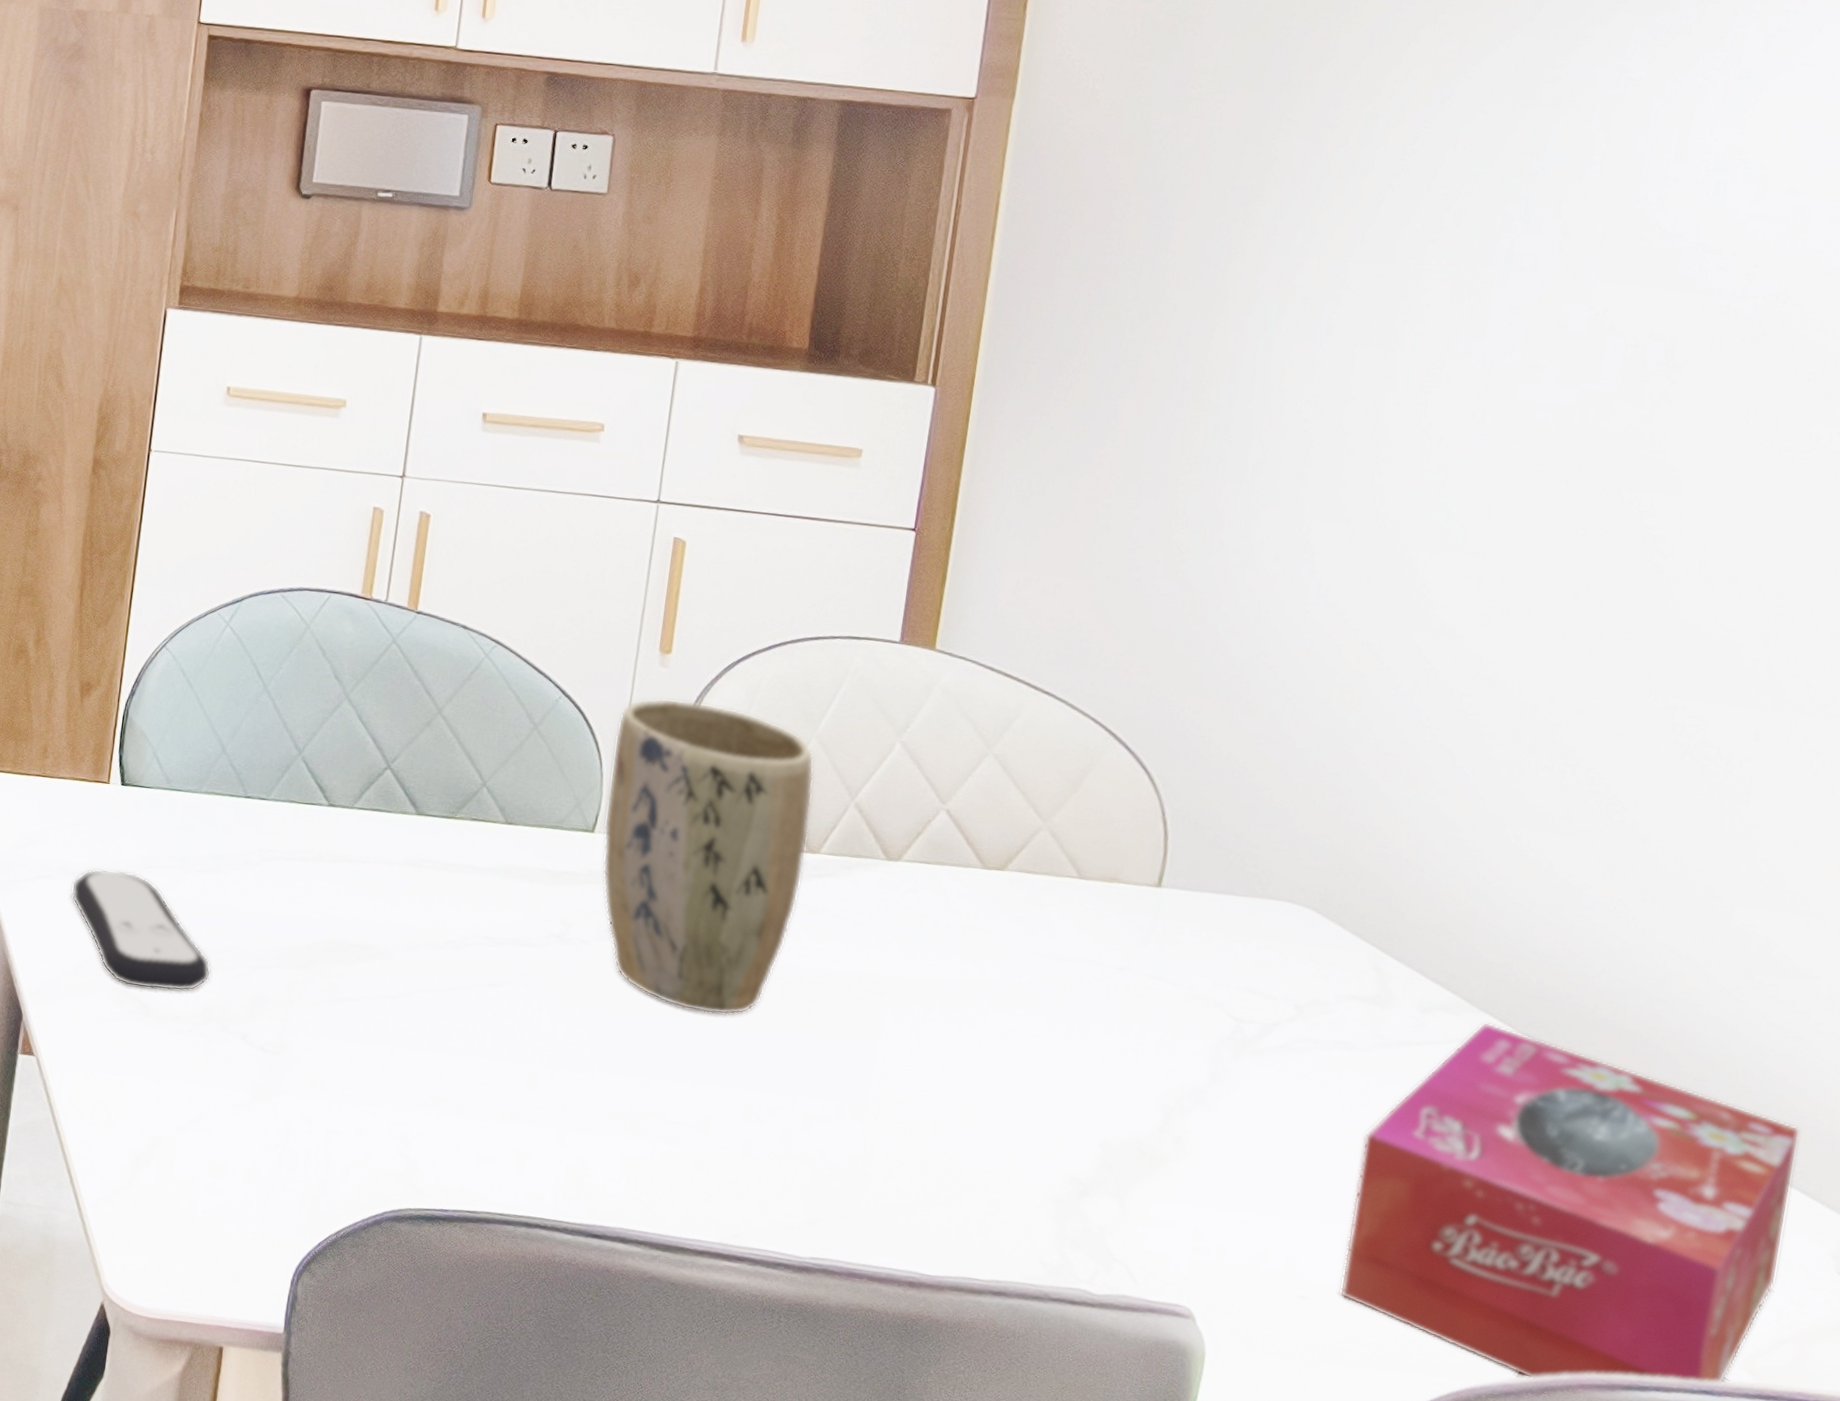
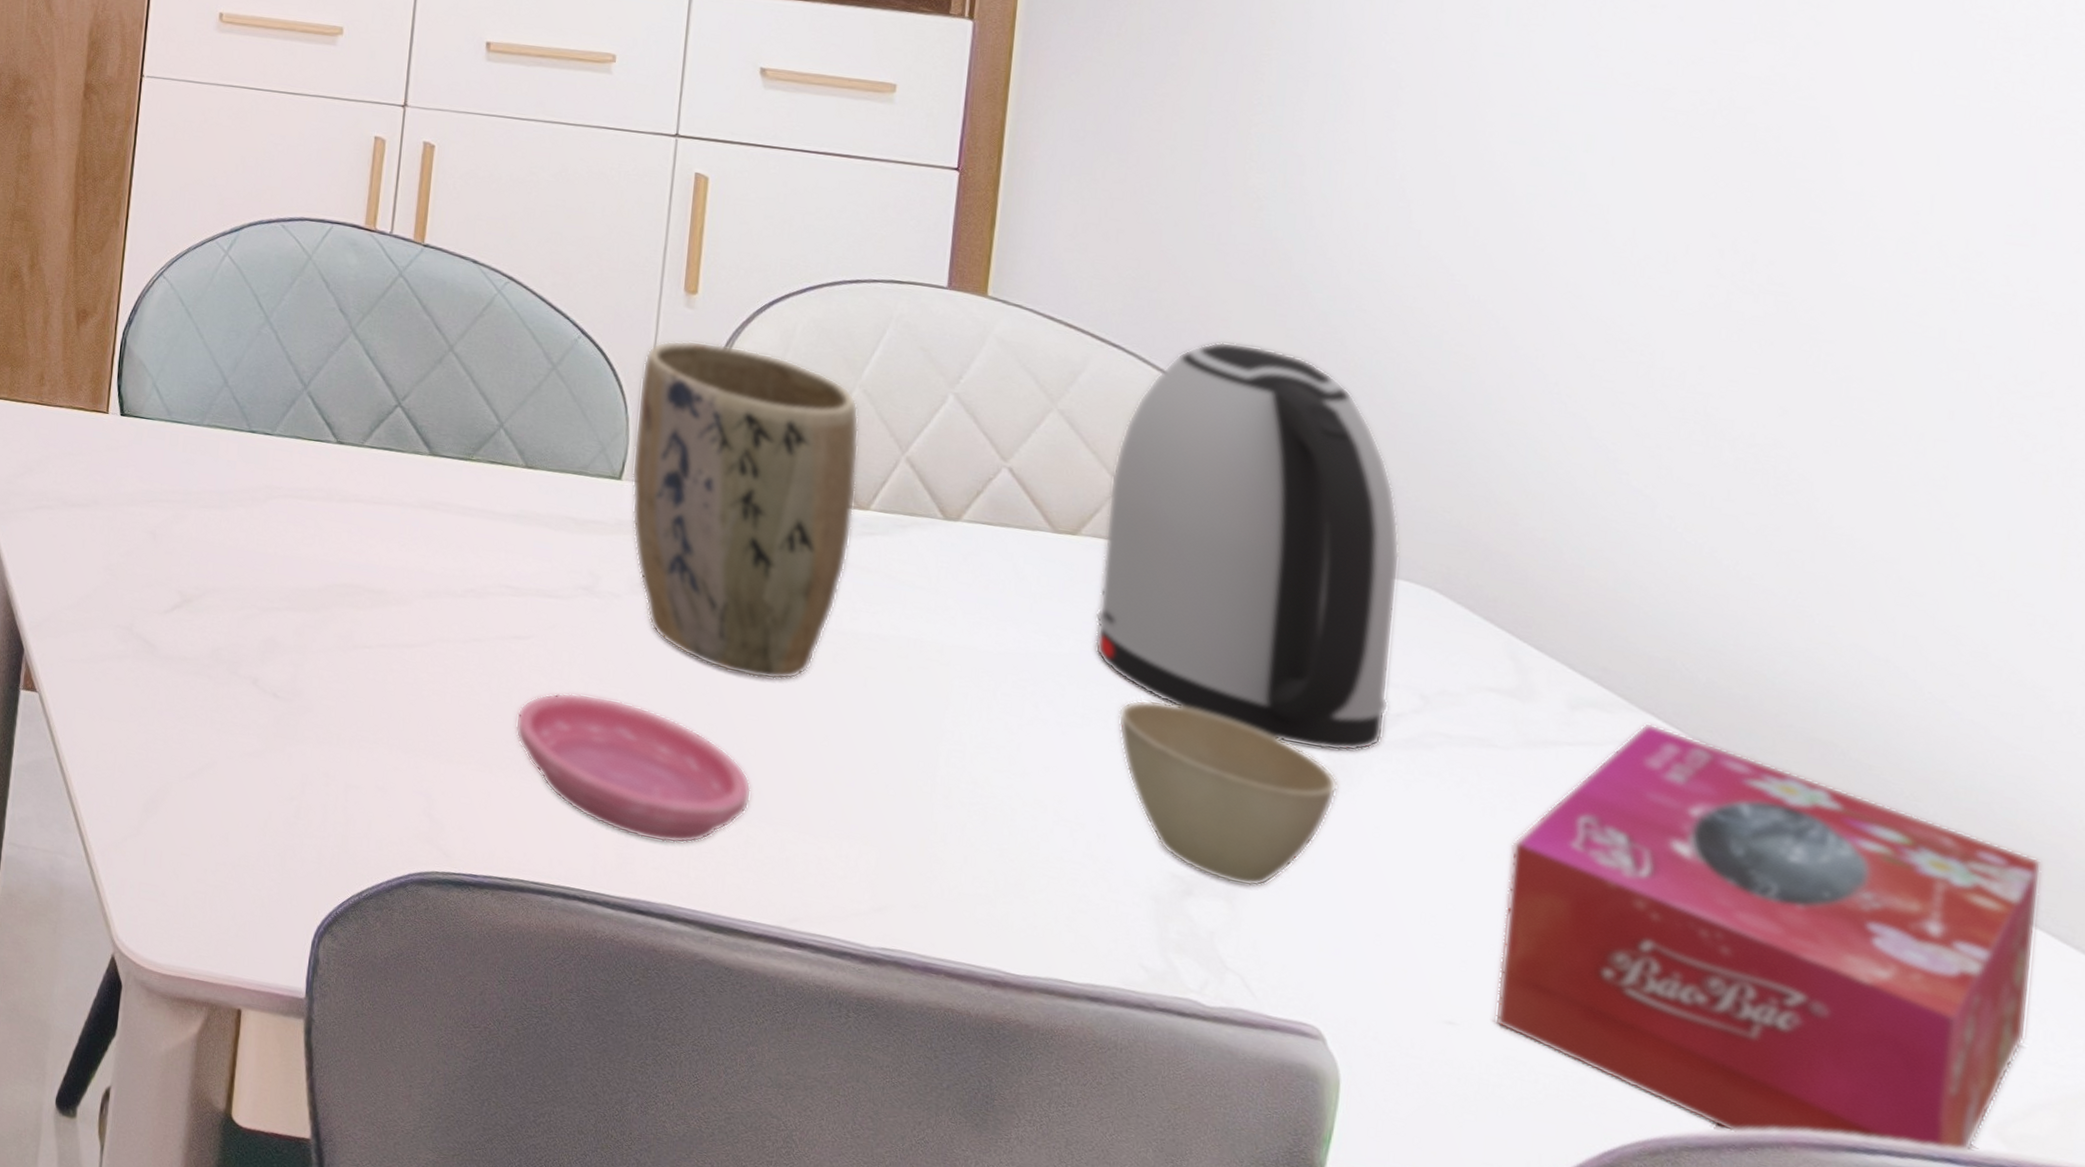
remote control: present [71,869,211,992] -> none [71,501,219,632]
saucer: none [487,1035,702,1171] -> present [515,692,752,844]
kettle: none [1014,687,1286,1059] -> present [1095,341,1400,752]
cup: none [1031,1019,1220,1185] -> present [1118,699,1339,887]

